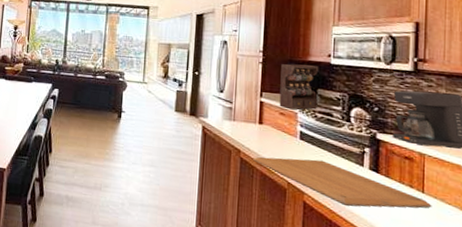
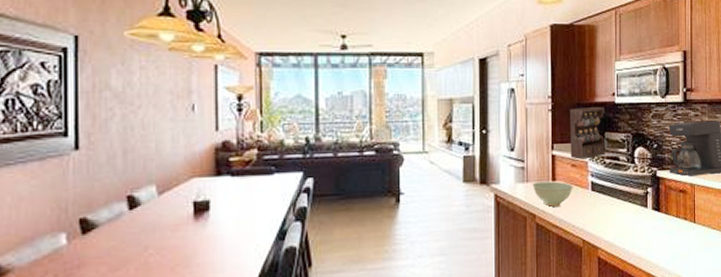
bowl: none [238,122,280,147] -> present [532,181,573,207]
chopping board: present [253,157,432,208] -> none [549,209,702,251]

